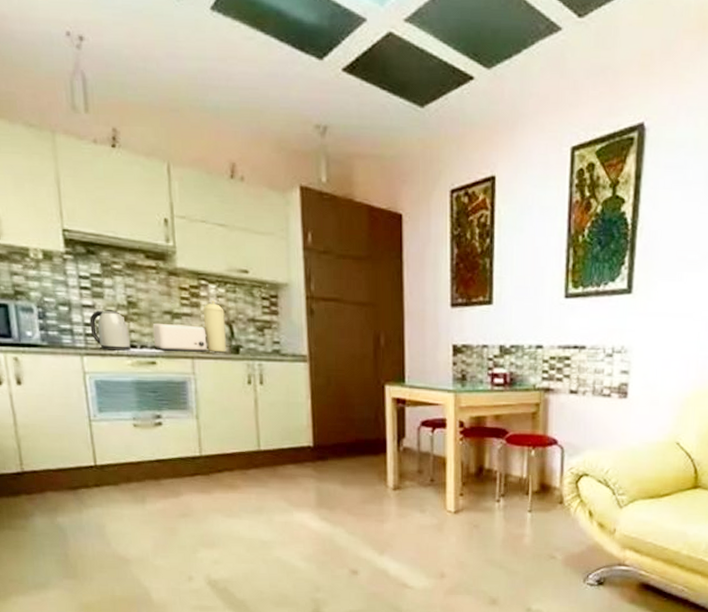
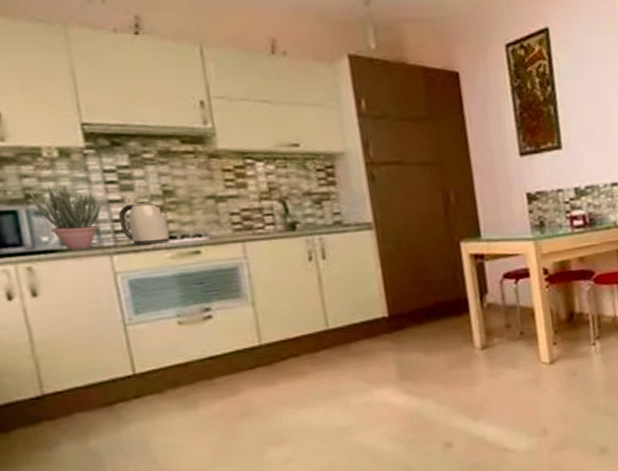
potted plant: none [18,286,76,348] -> present [29,186,101,251]
toaster: present [152,322,207,352] -> none [193,207,259,238]
canister: present [203,300,226,353] -> none [251,178,281,233]

